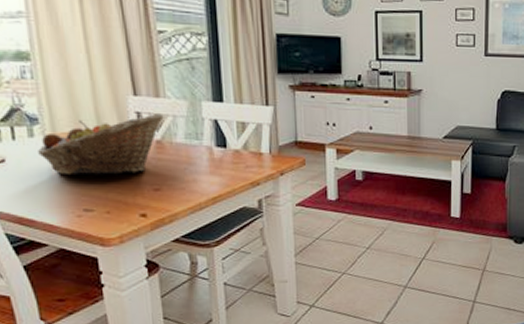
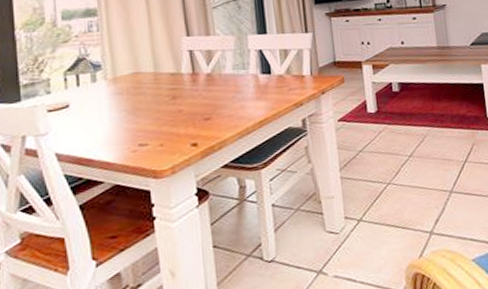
fruit basket: present [38,114,164,176] -> none [99,50,214,114]

